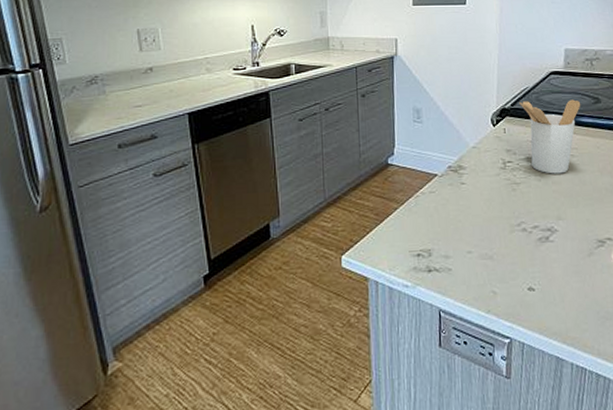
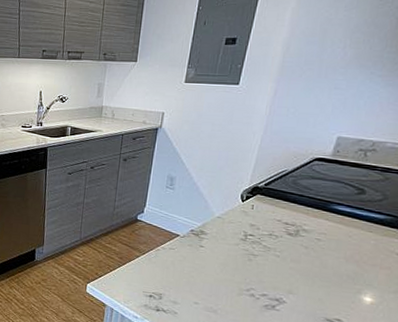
utensil holder: present [519,99,581,174] -> none [273,182,342,254]

